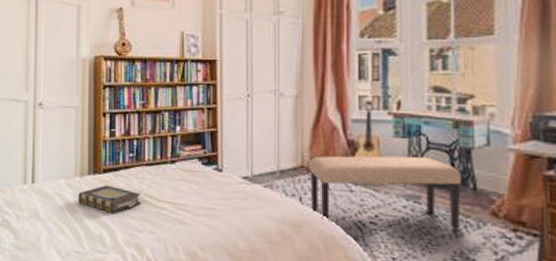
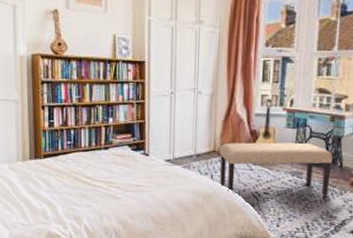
book: present [78,185,142,213] -> none [21,168,79,191]

